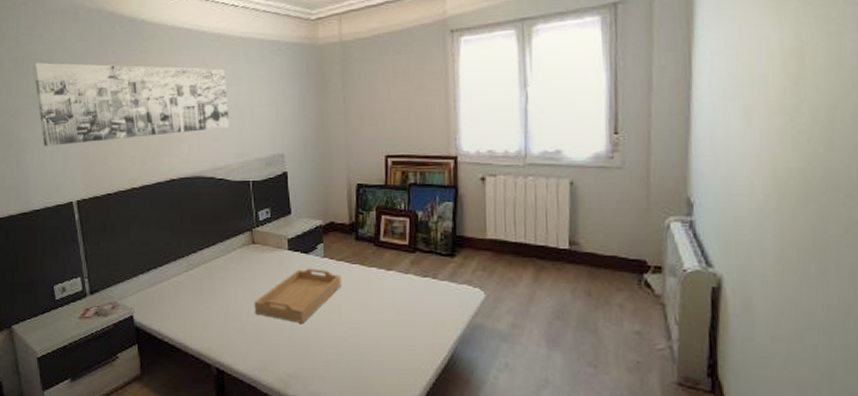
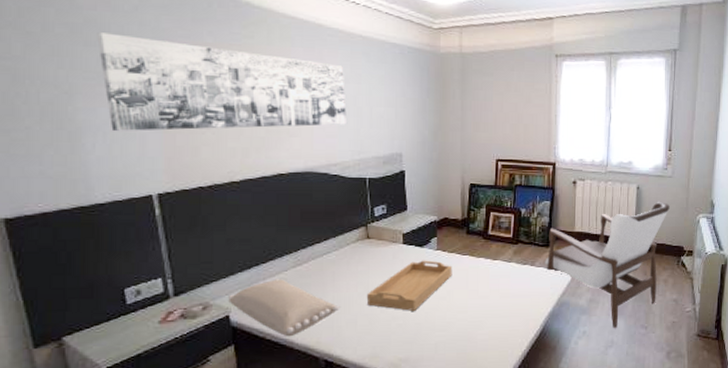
pillow: none [132,282,229,341] -> present [228,279,340,337]
armchair: none [450,200,621,364] -> present [545,201,670,329]

